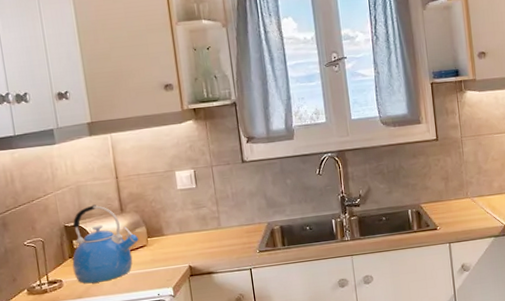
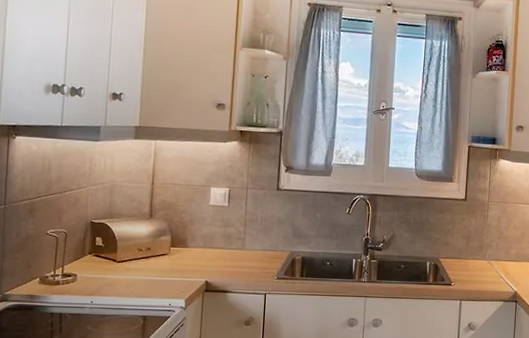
kettle: present [72,204,138,284] -> none [90,206,161,283]

